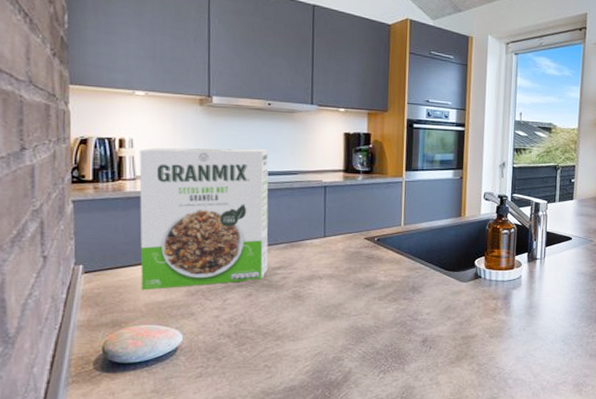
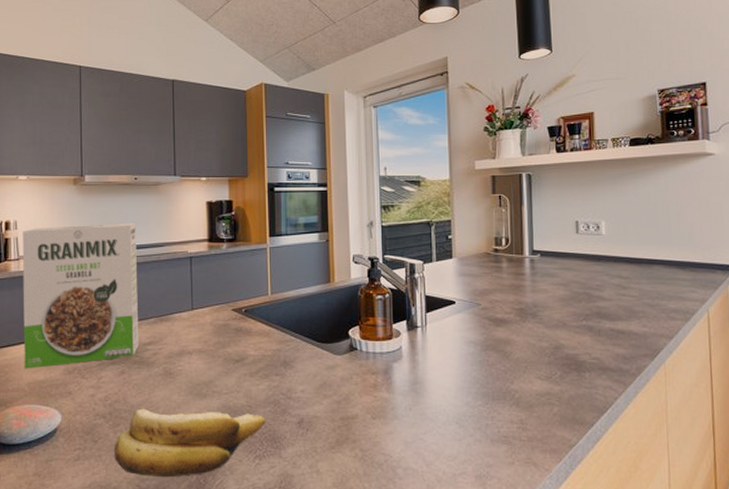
banana: none [239,328,391,392] -> present [114,408,265,478]

